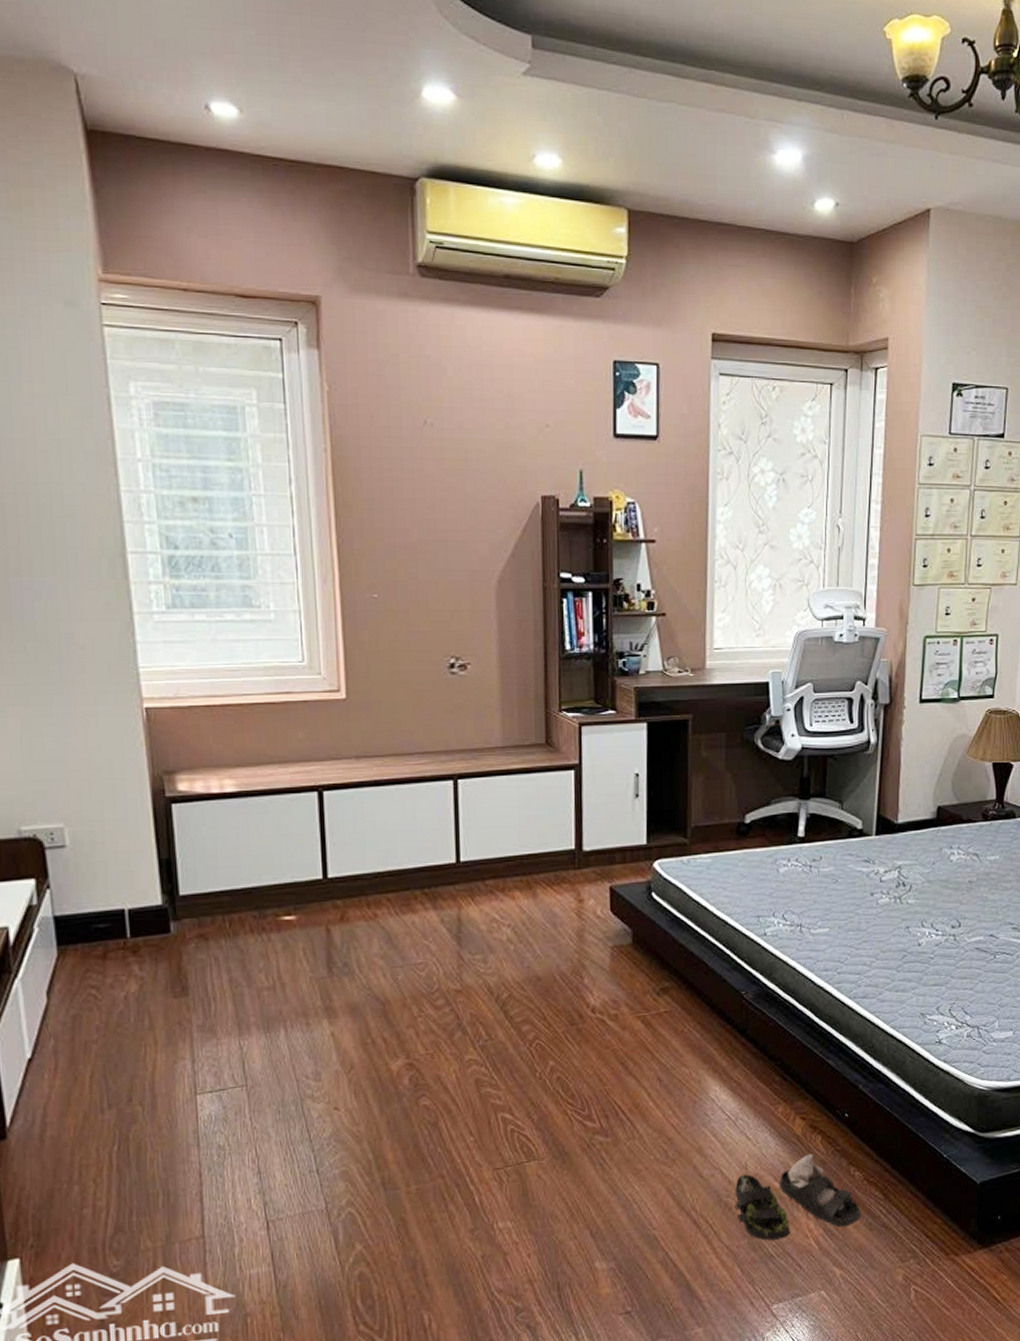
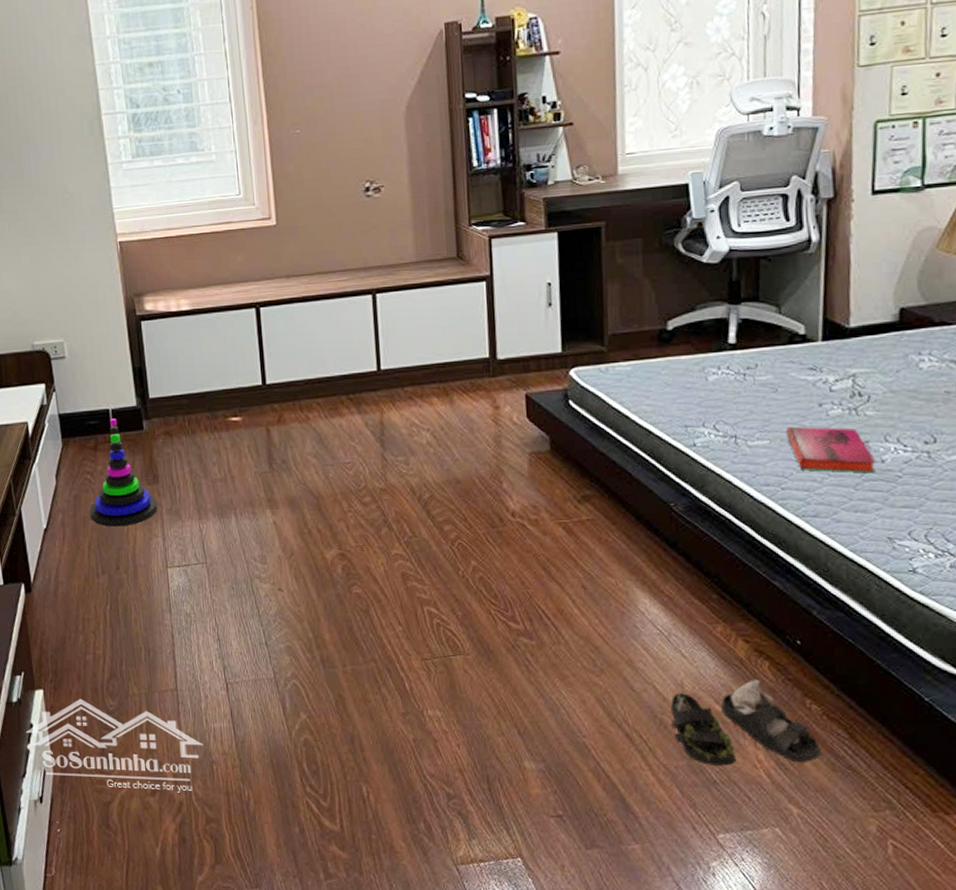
stacking toy: none [94,920,187,1051] -> present [90,418,158,527]
hardback book: none [842,914,914,956] -> present [785,426,876,473]

